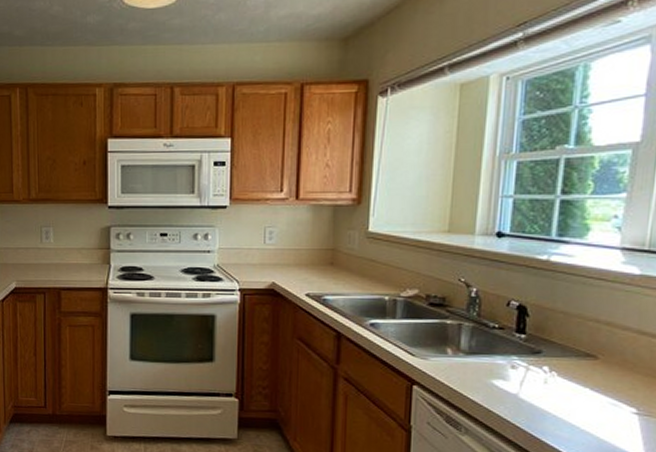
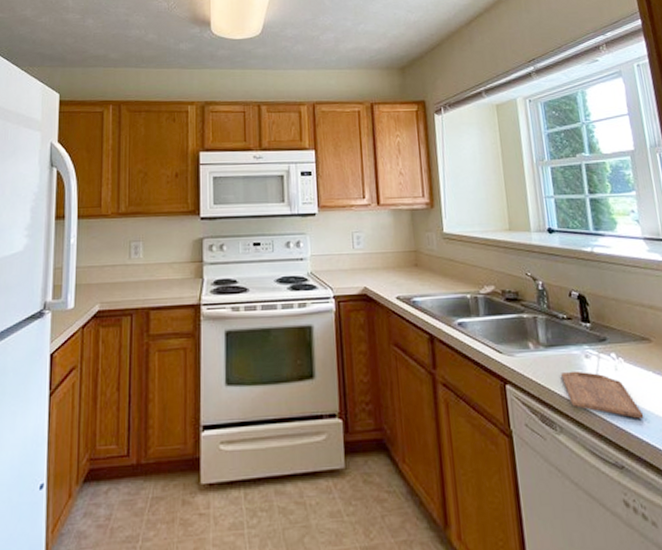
cutting board: none [478,379,567,431] -> present [561,370,644,419]

